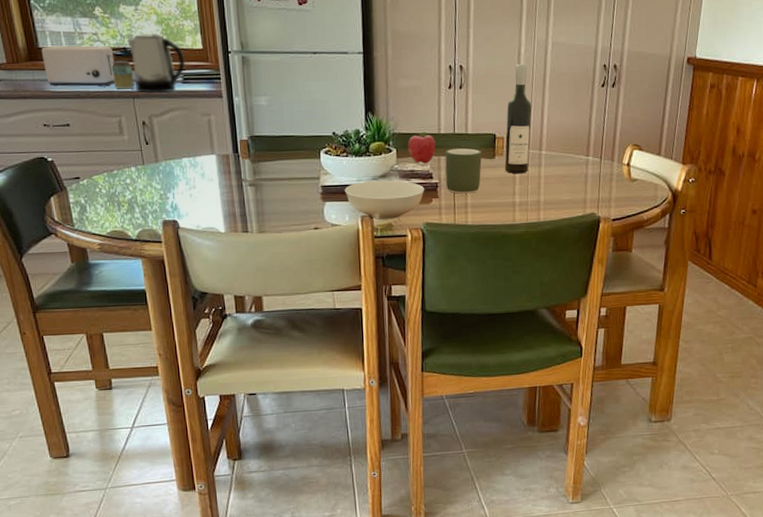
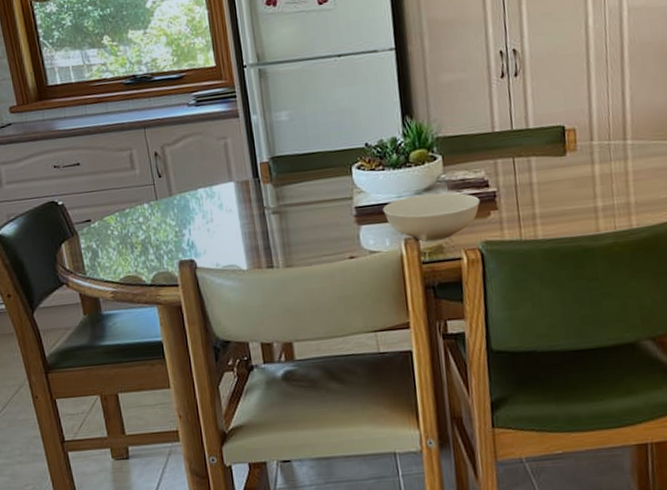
toaster: present [41,45,115,87] -> none [50,75,125,125]
peanut butter: present [111,60,135,89] -> none [121,88,145,121]
kettle: present [127,32,186,94] -> none [136,55,198,122]
fruit: present [408,132,436,164] -> none [455,132,491,170]
mug: present [445,148,482,194] -> none [502,146,550,203]
bottle: present [504,64,532,174] -> none [576,37,612,172]

